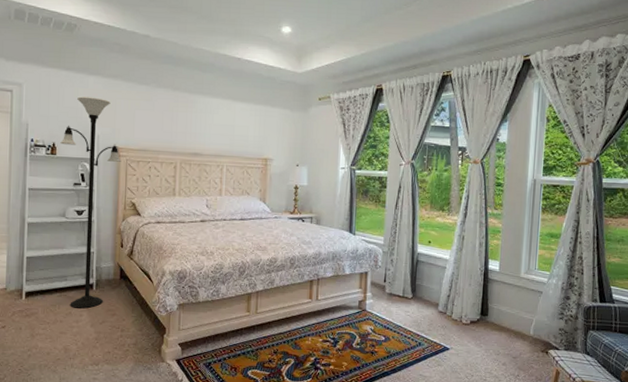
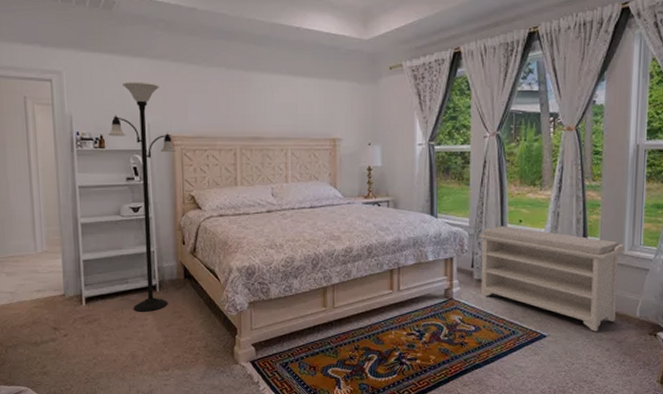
bench: none [391,245,522,347] -> present [479,226,625,332]

